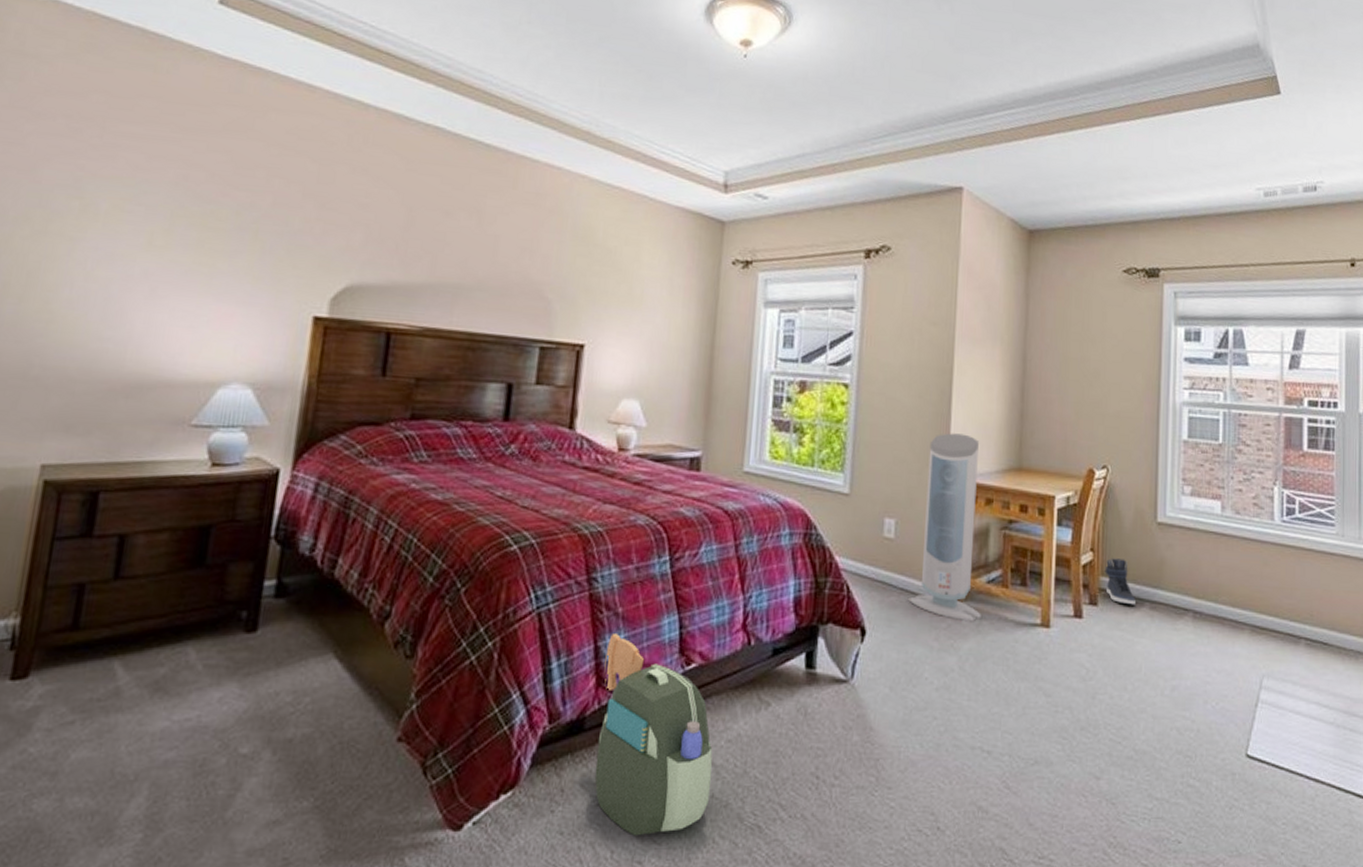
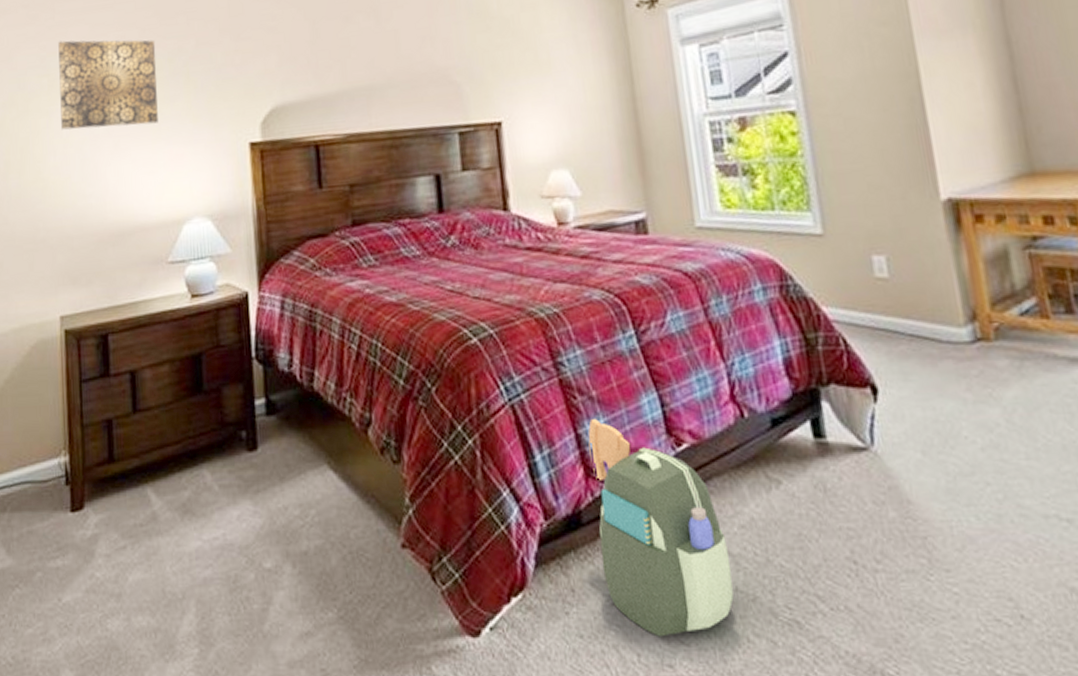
wall art: none [85,164,224,276] -> present [58,39,158,130]
air purifier: present [908,433,981,622] -> none [908,143,1022,365]

